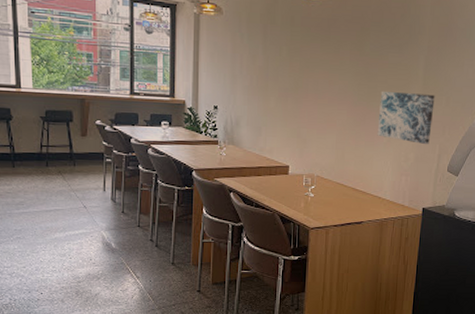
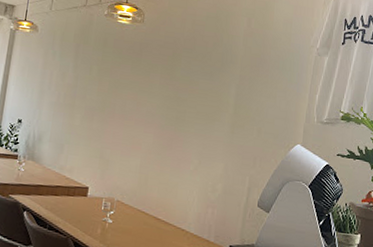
wall art: present [377,92,435,145] -> none [183,117,246,176]

